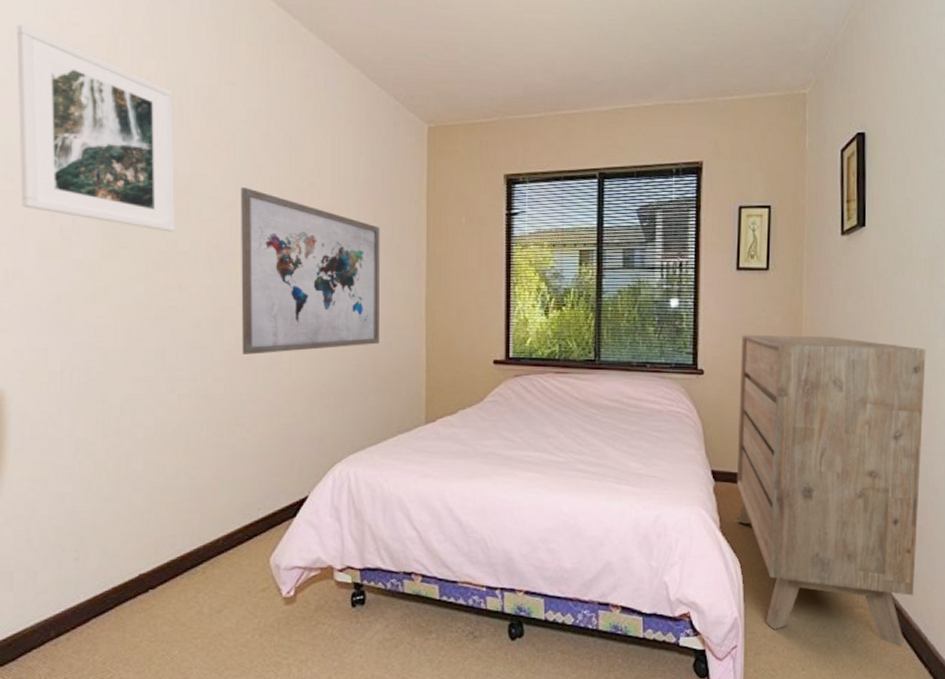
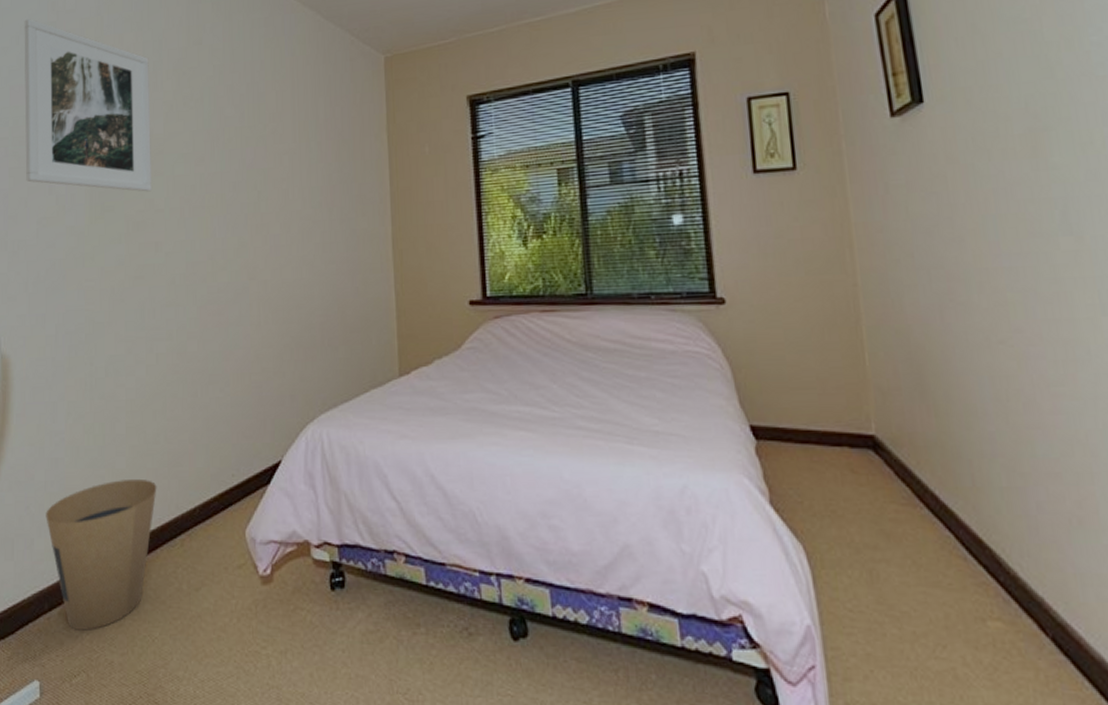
trash can: none [51,513,178,655] -> present [46,480,157,632]
wall art: present [241,187,380,355] -> none [209,140,346,309]
dresser: present [736,334,926,647] -> none [770,245,1083,684]

